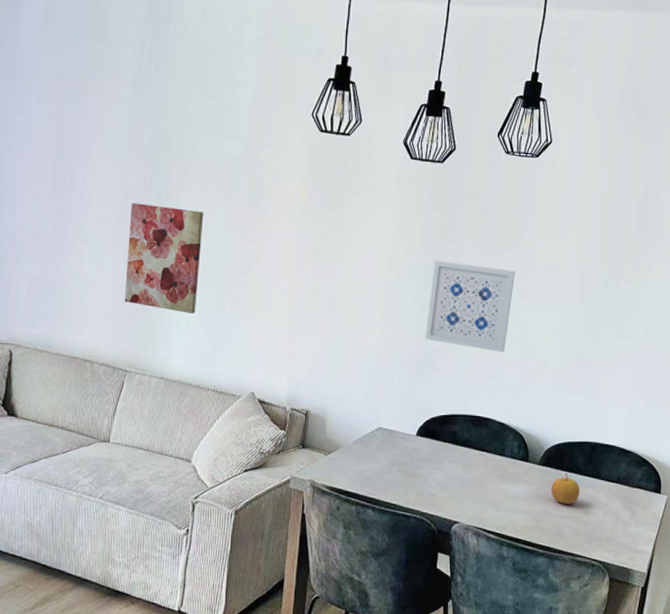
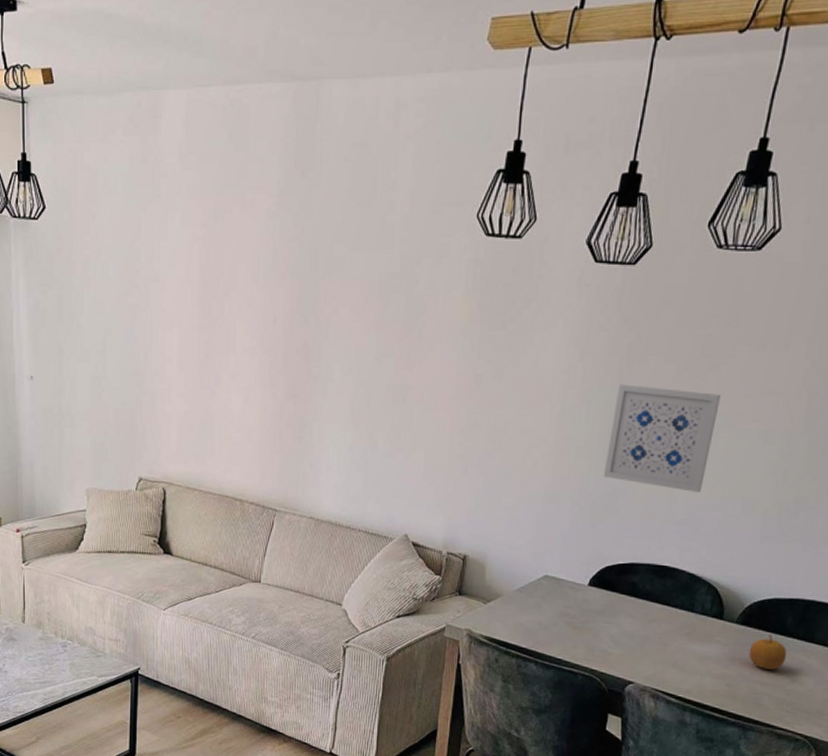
wall art: present [124,203,204,313] -> none [273,330,355,449]

